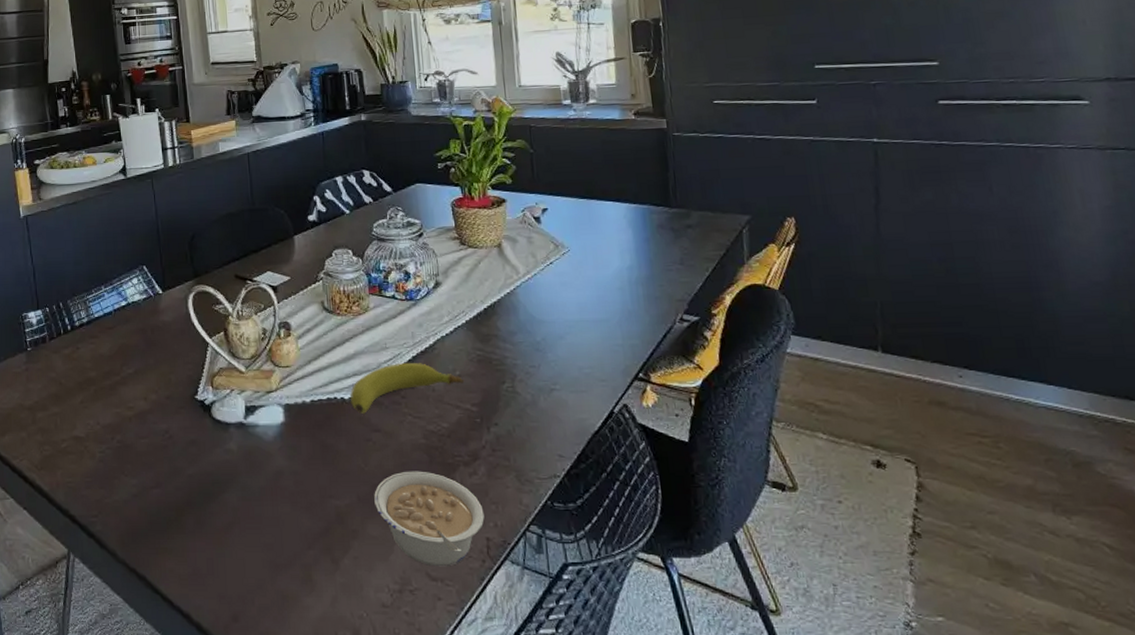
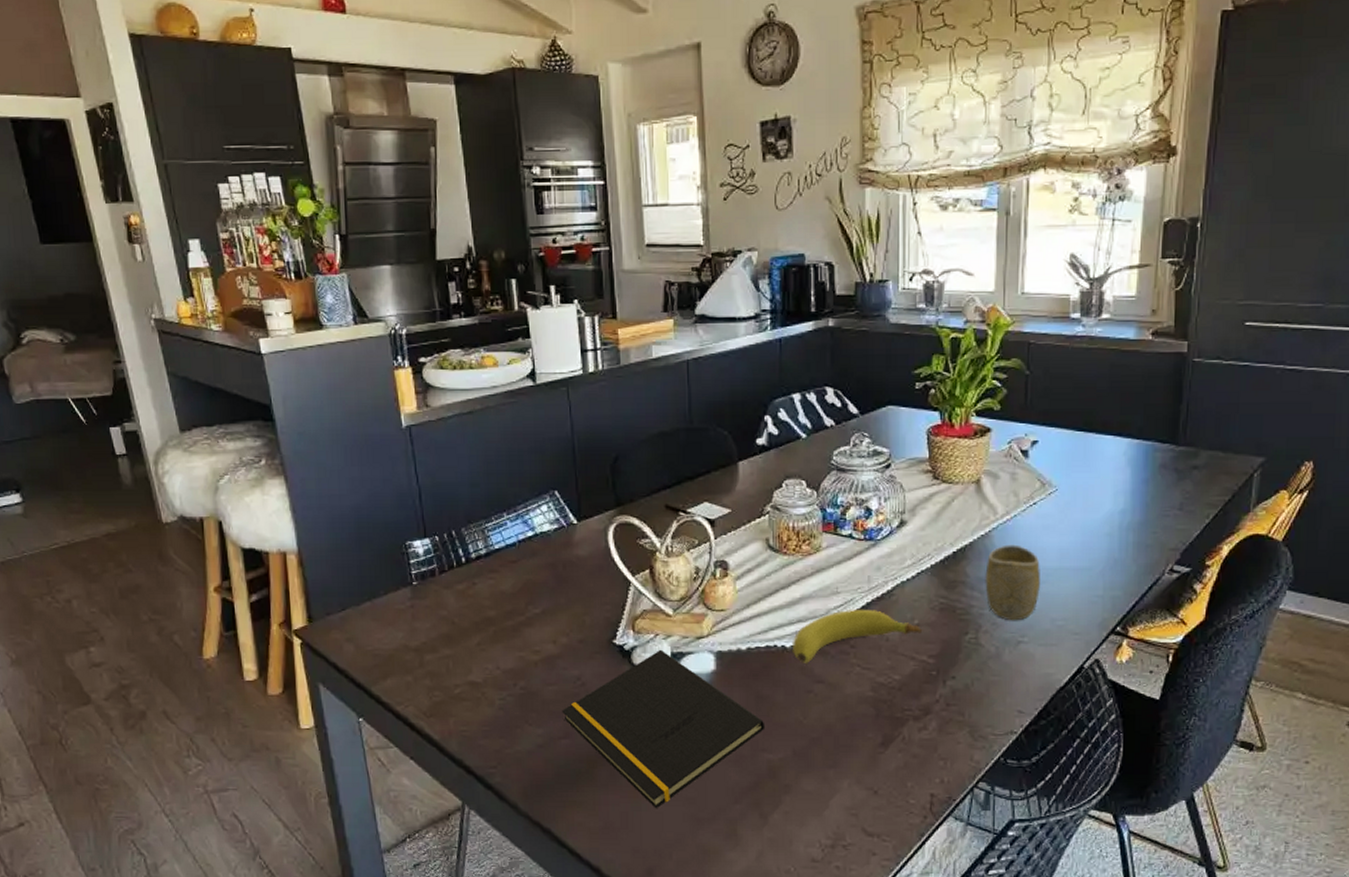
notepad: none [153,403,332,555] -> present [562,649,766,809]
legume: present [374,471,485,567] -> none [811,725,930,823]
cup: none [514,300,565,370] -> present [985,544,1040,621]

